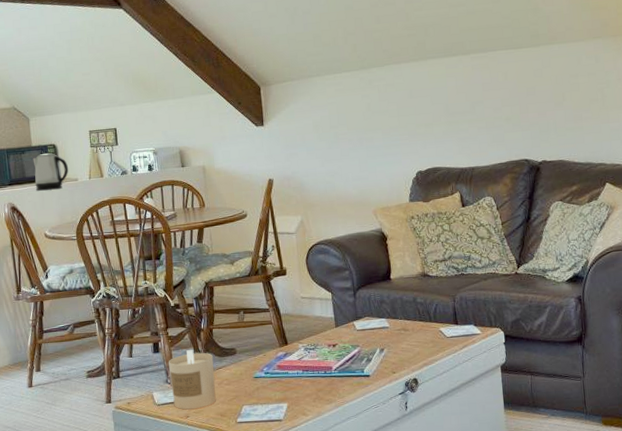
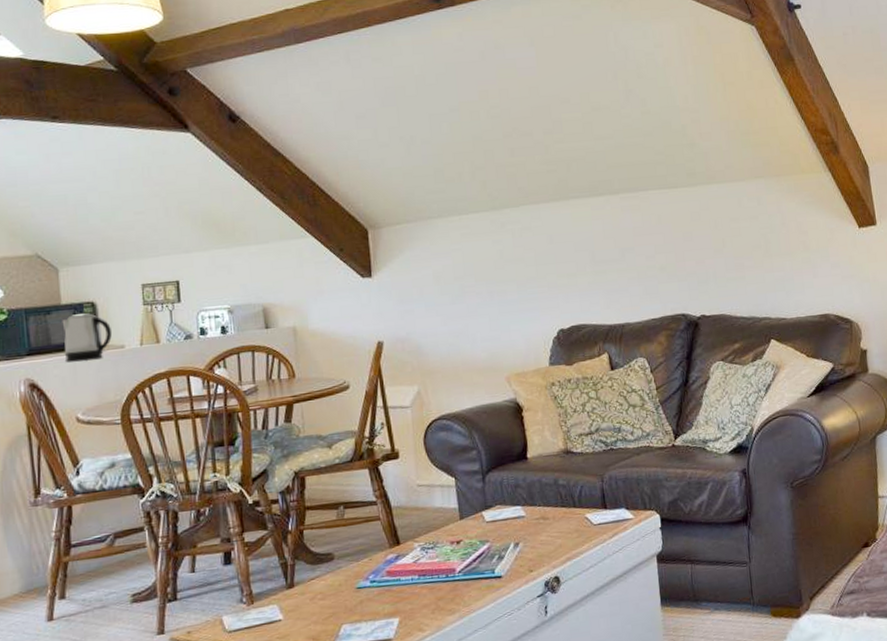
candle: present [168,350,216,410] -> none [243,558,307,636]

